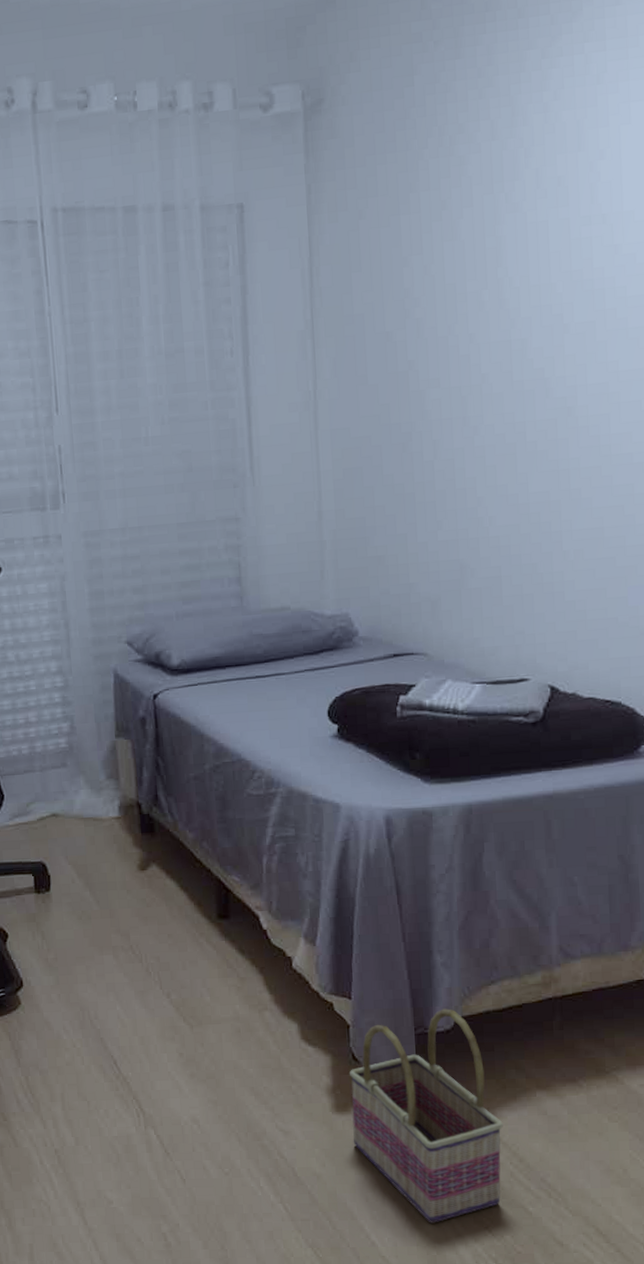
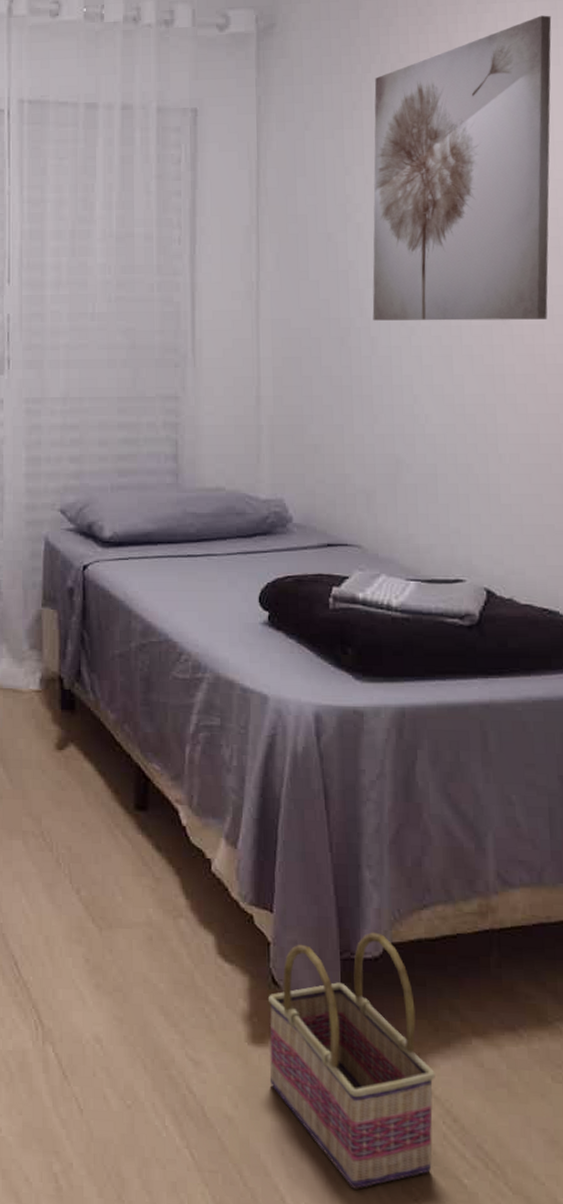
wall art: none [432,66,622,423] -> present [372,15,552,321]

